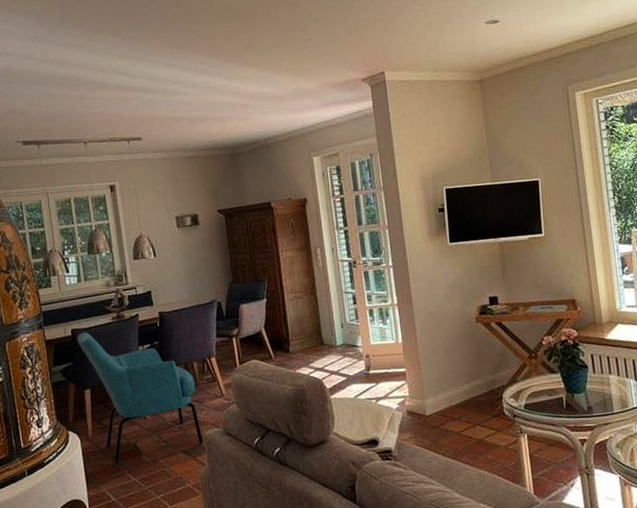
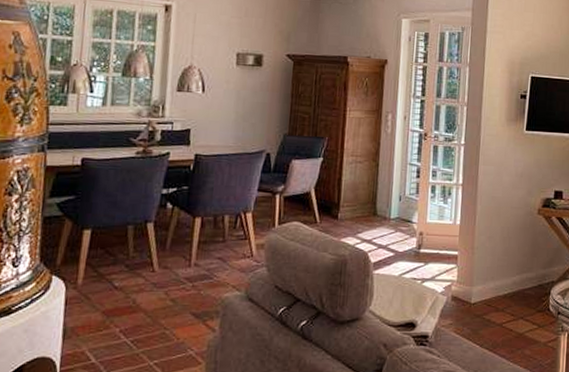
armchair: present [77,332,204,464] -> none [86,163,222,320]

